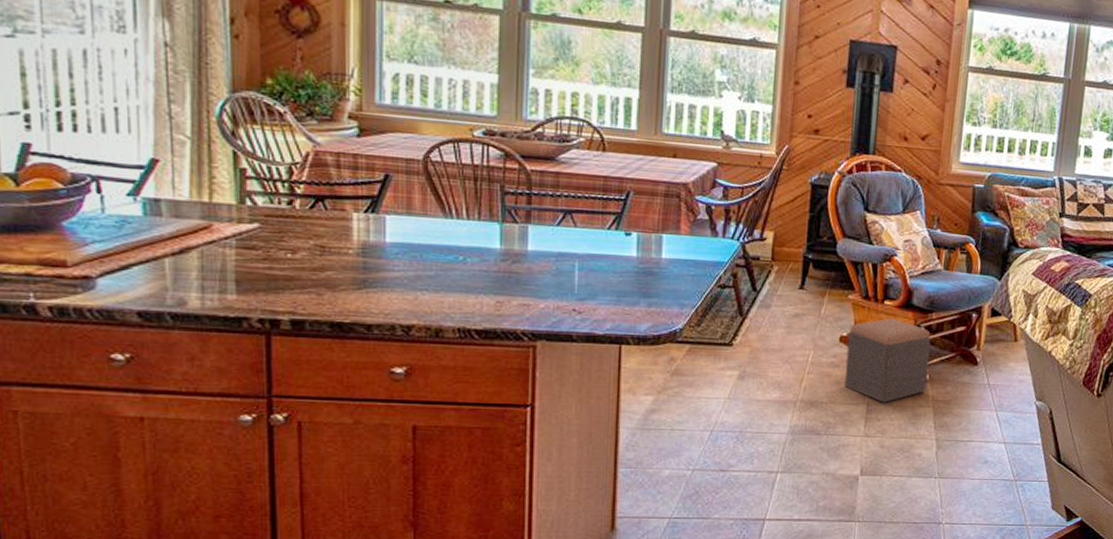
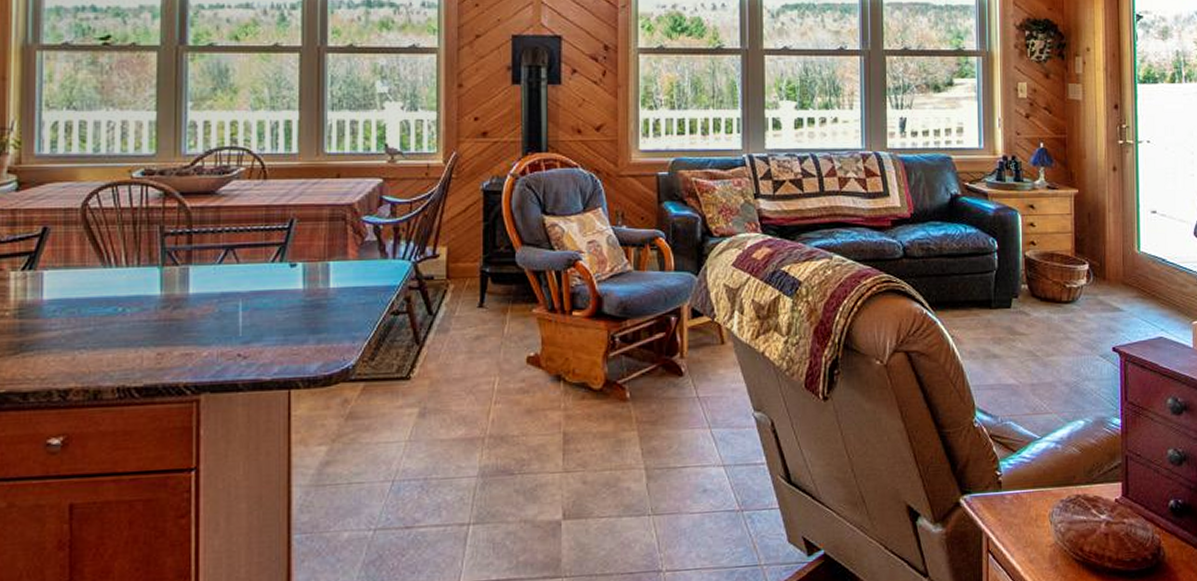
footstool: present [844,318,931,403] -> none [535,330,628,430]

